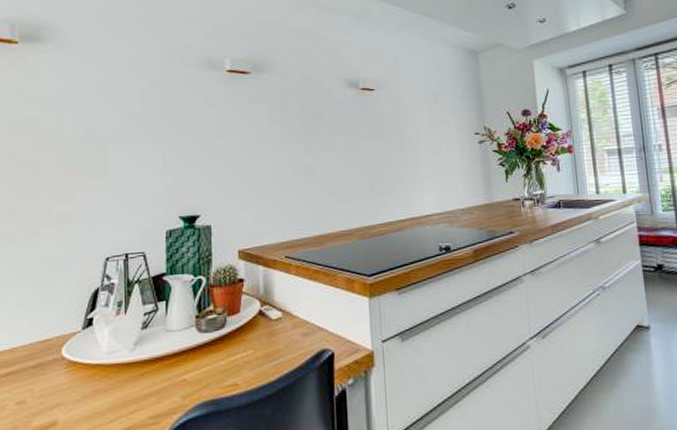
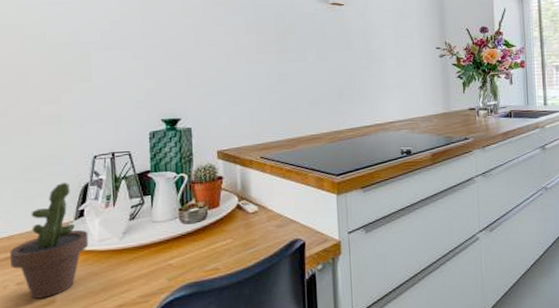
potted cactus: none [11,287,97,421] -> present [10,182,89,299]

